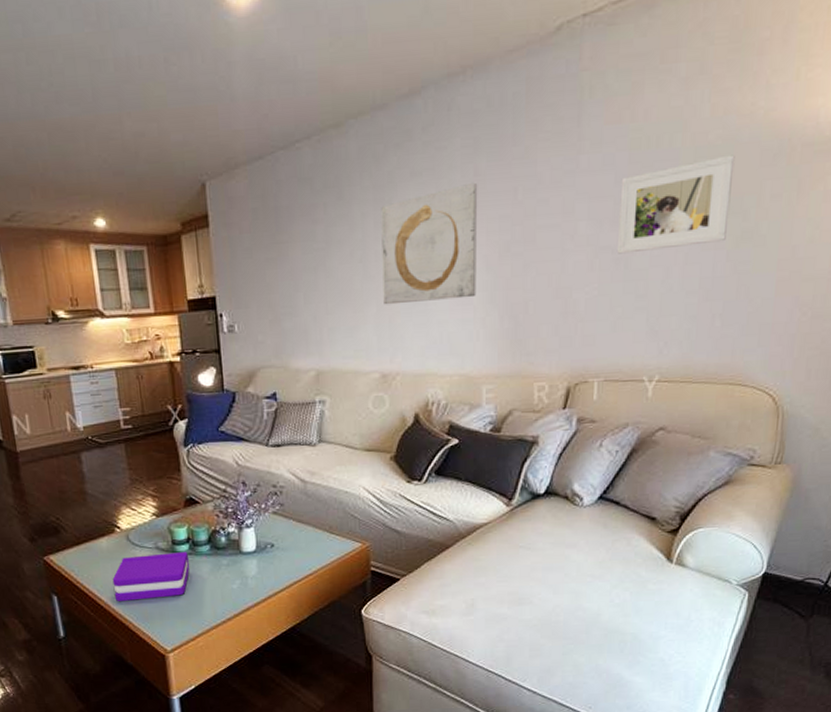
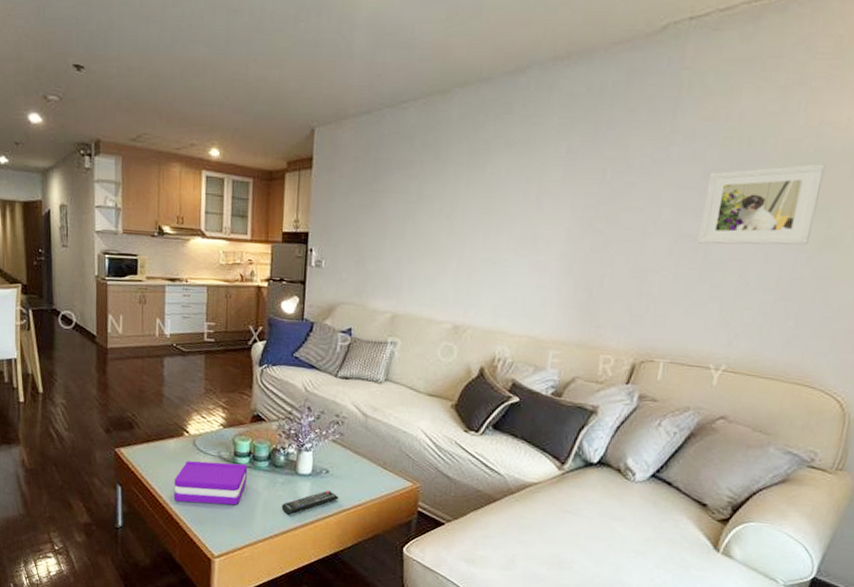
remote control: none [230,564,289,596] -> present [281,490,339,515]
wall art: present [381,182,478,305] -> none [464,158,569,266]

